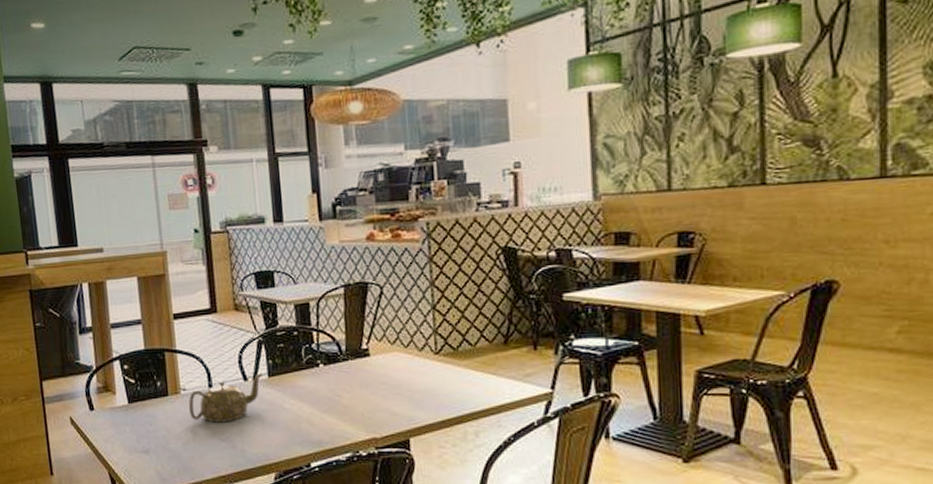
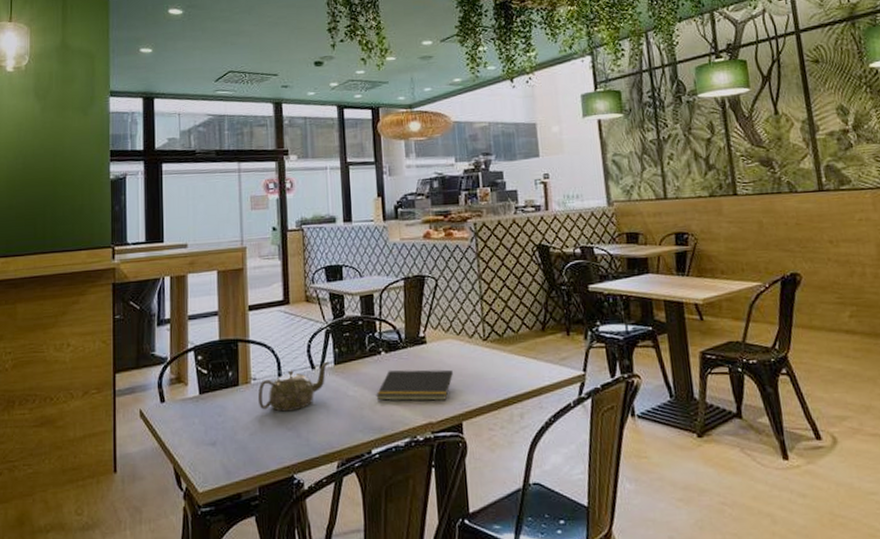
notepad: none [314,383,400,416] -> present [376,369,453,401]

